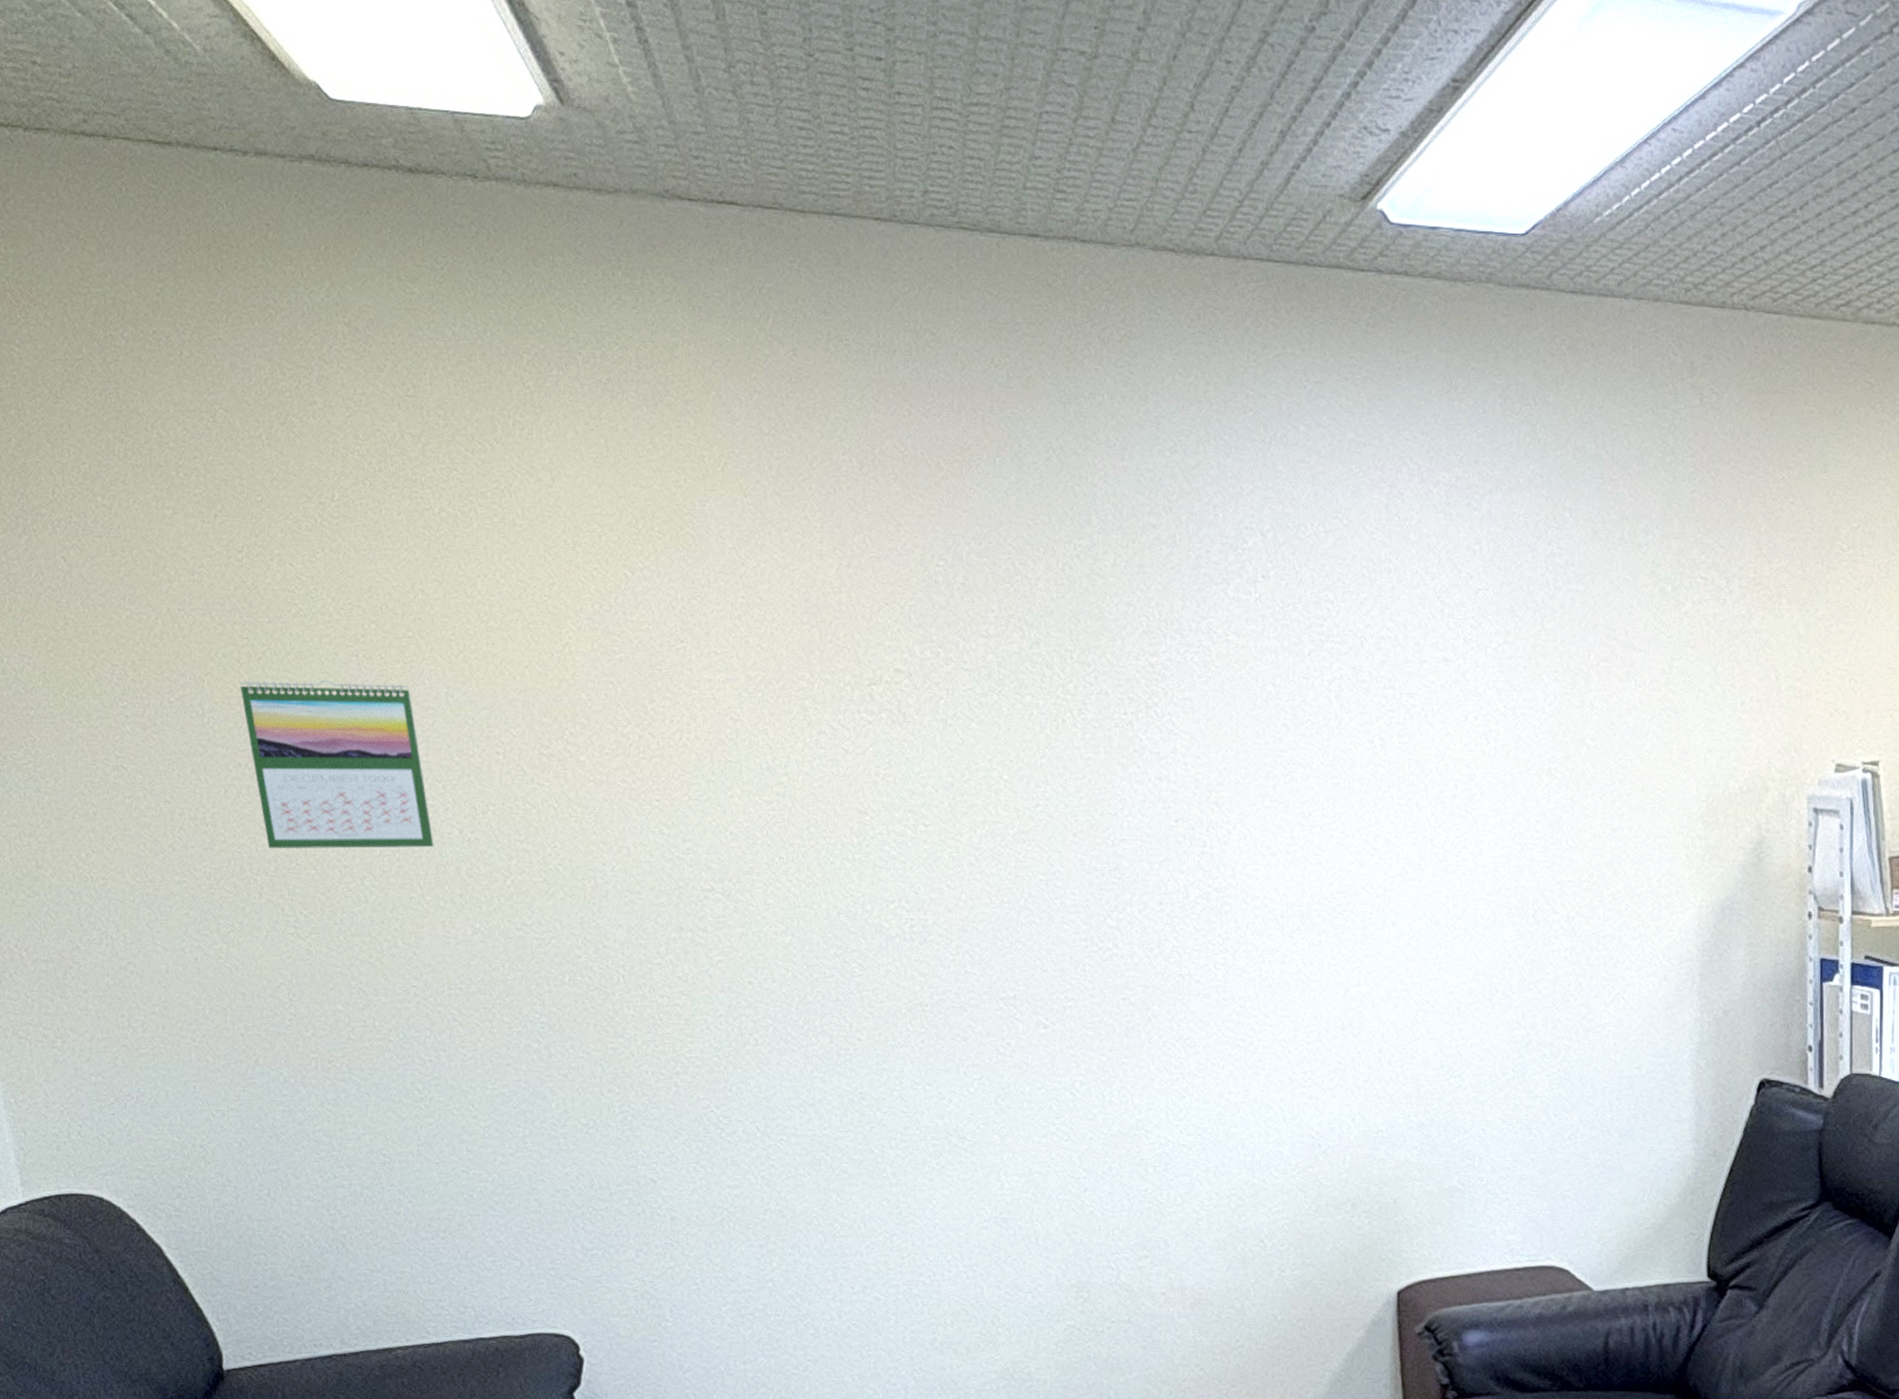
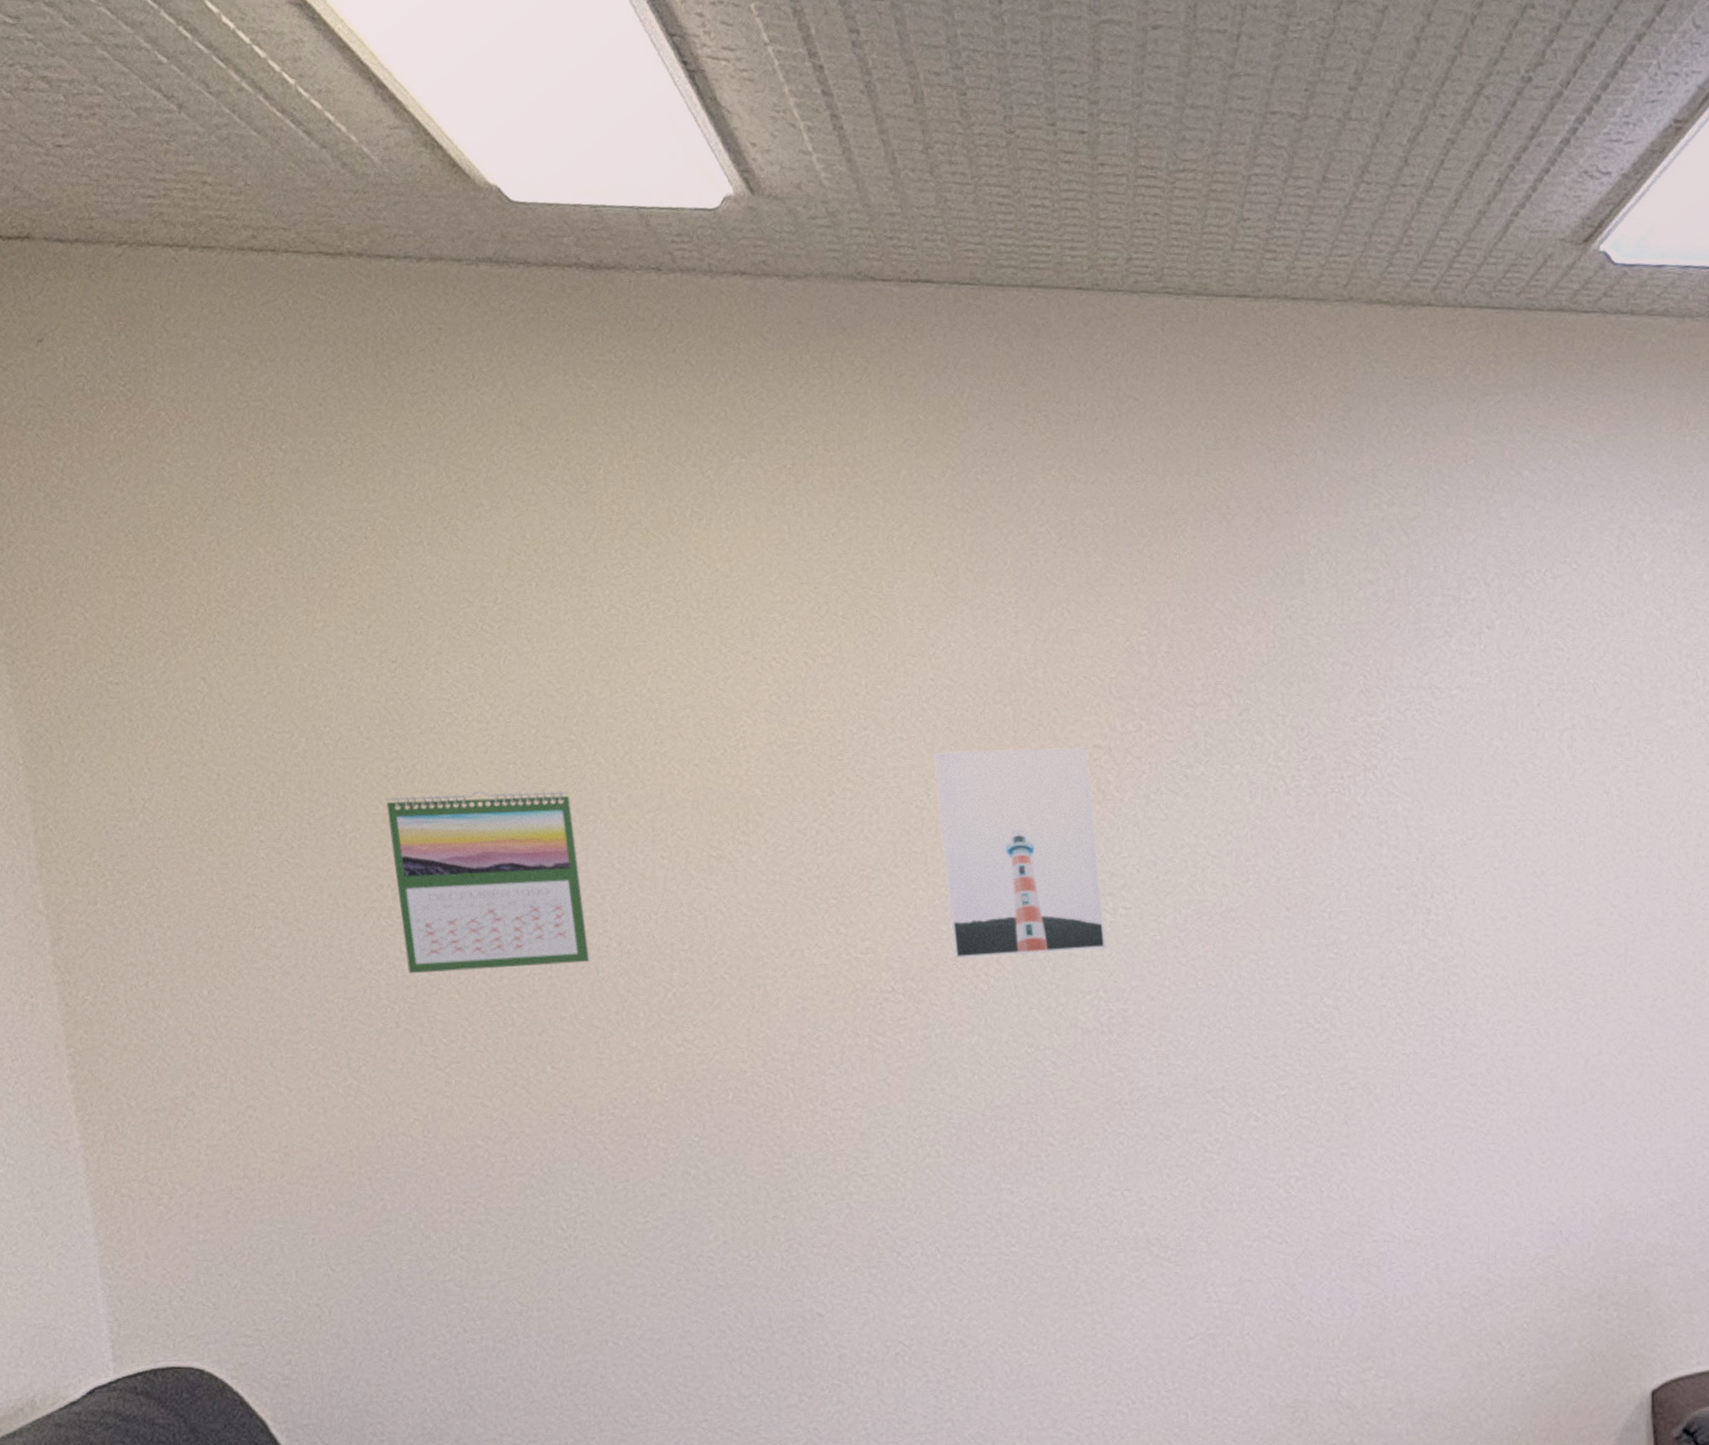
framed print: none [745,668,908,864] -> present [932,747,1107,959]

